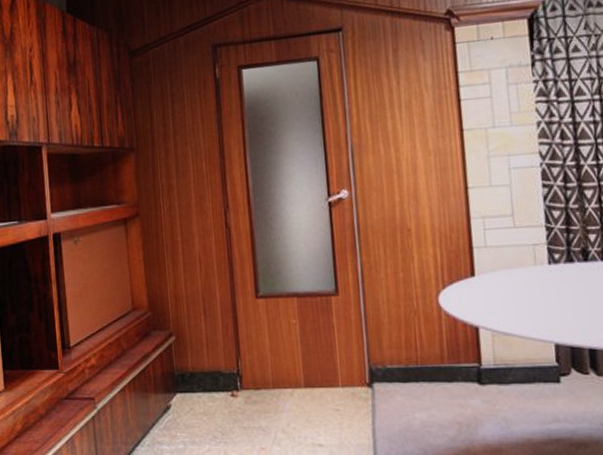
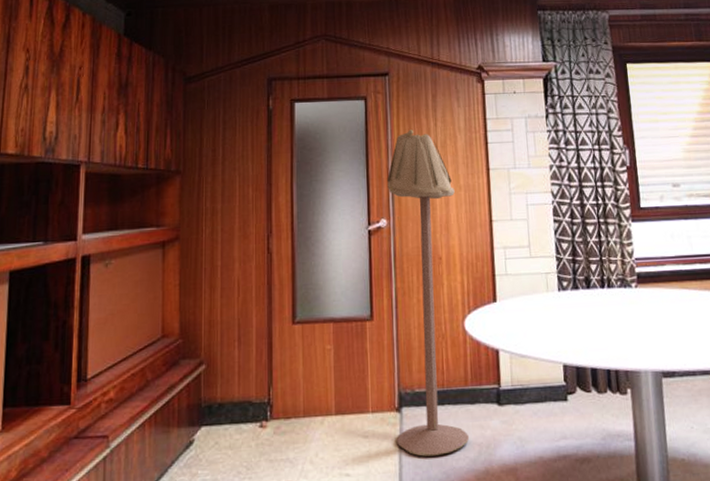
floor lamp: none [346,90,448,432] -> present [387,130,470,457]

